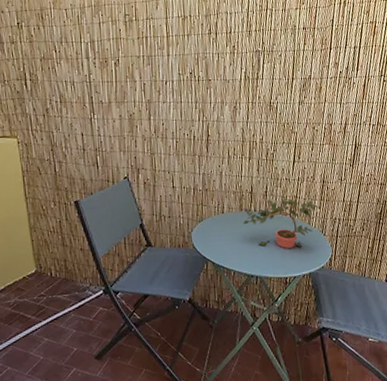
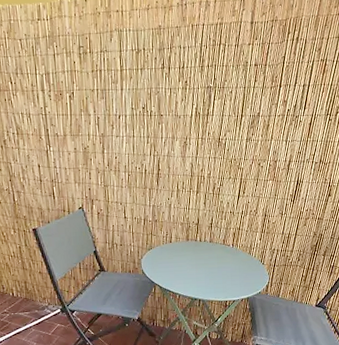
potted plant: present [242,197,318,249] -> none [188,229,259,276]

